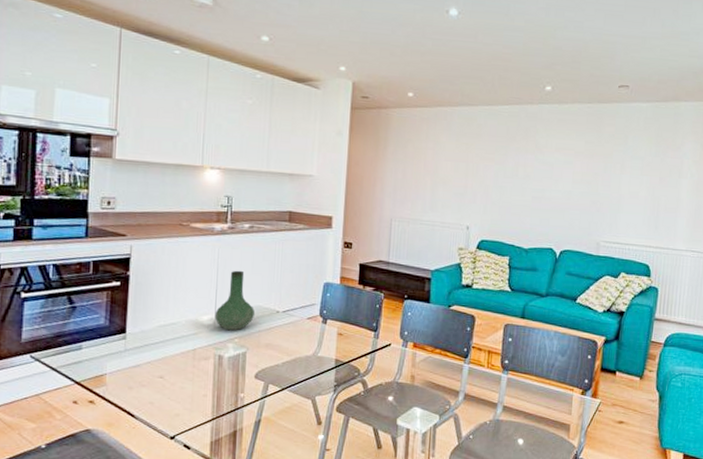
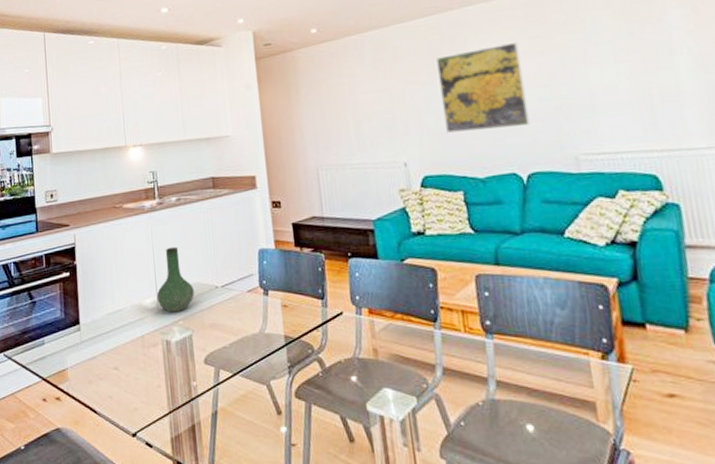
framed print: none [506,142,576,213] -> present [436,41,530,133]

